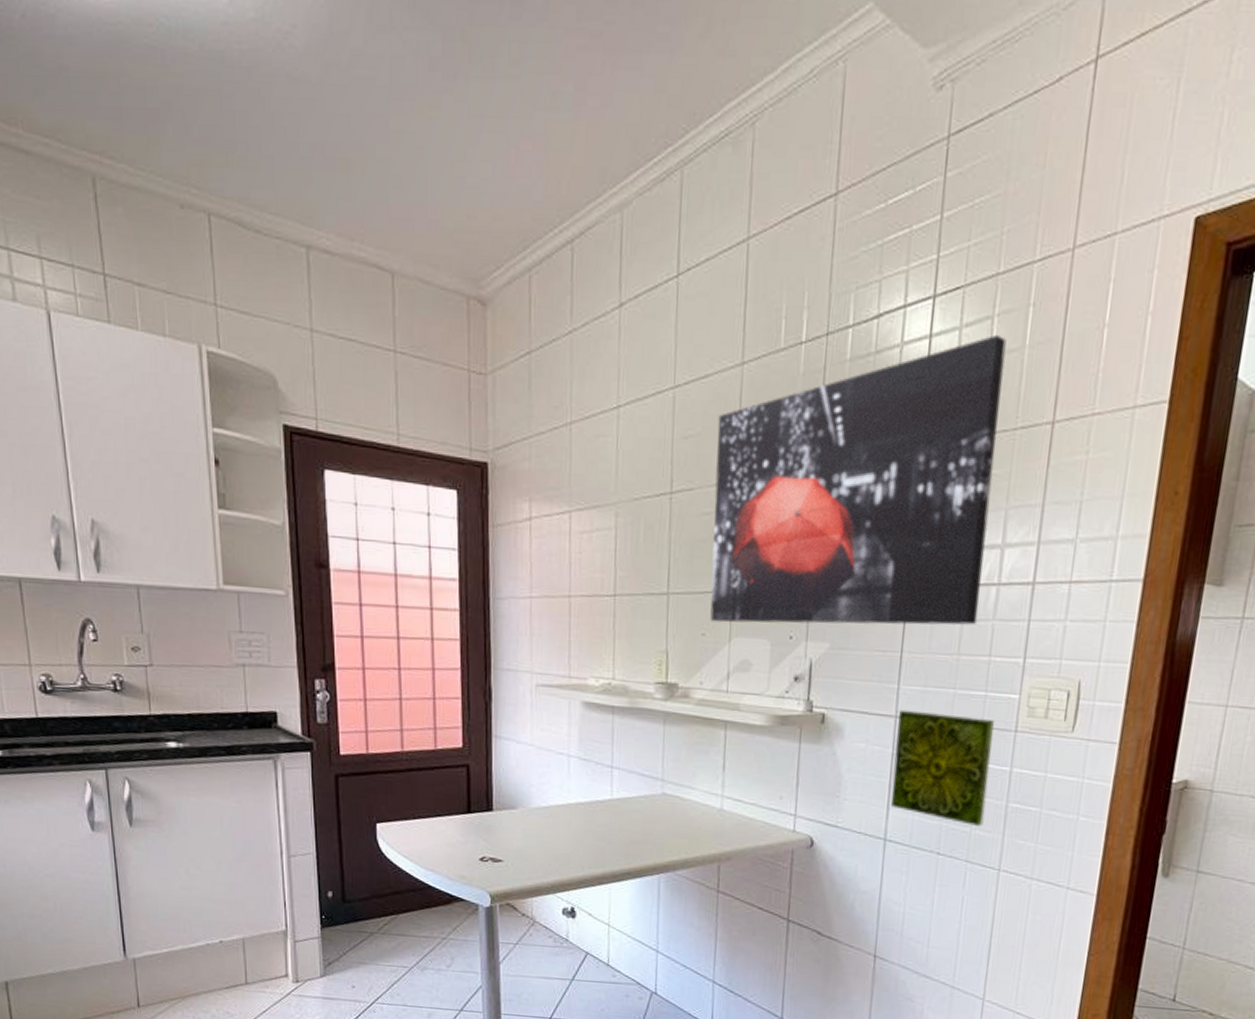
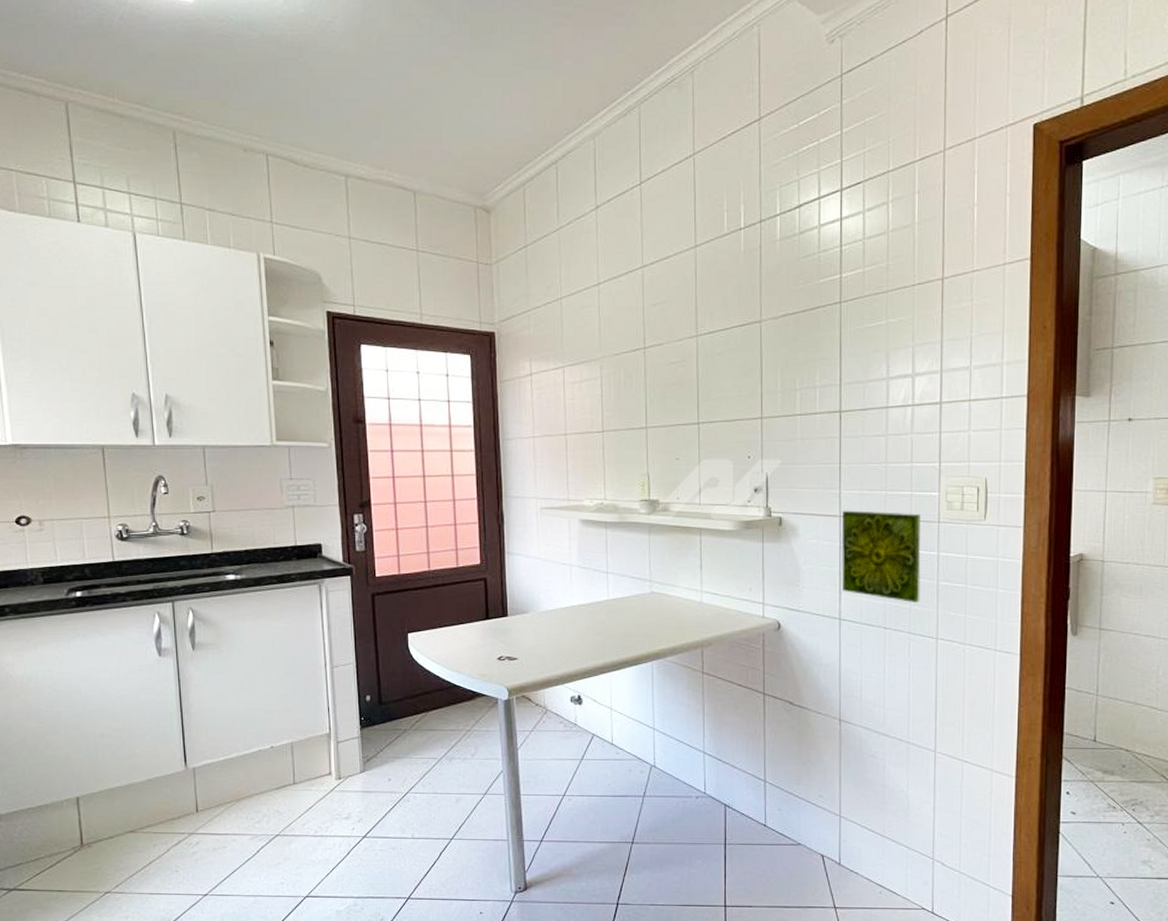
wall art: present [710,335,1007,626] -> none [679,216,901,448]

